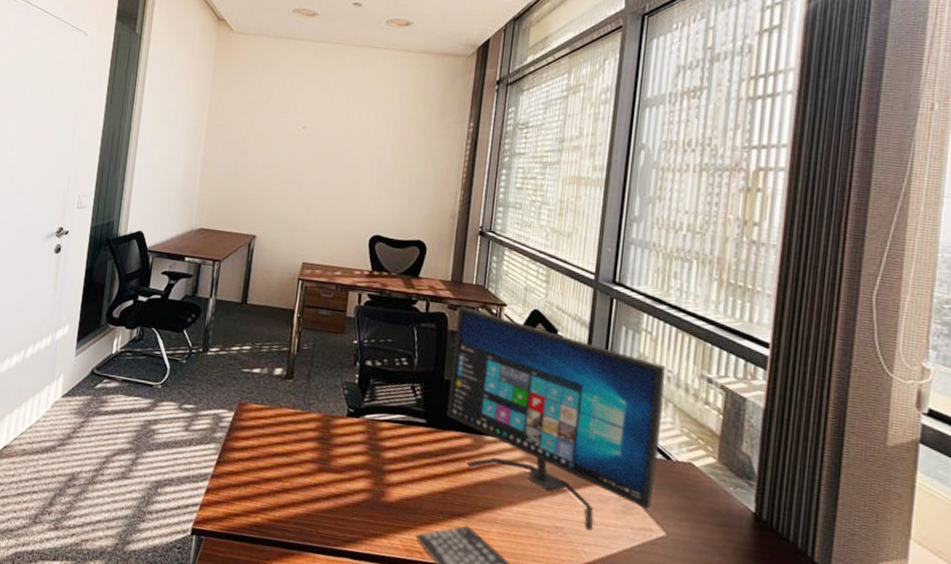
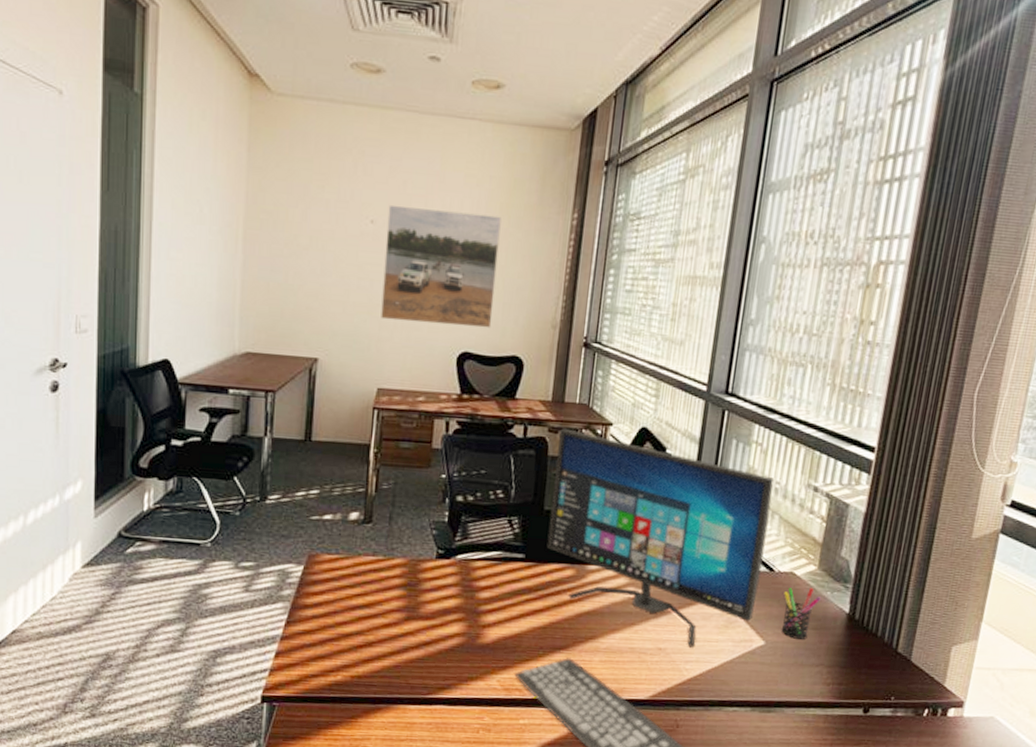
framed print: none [307,114,409,216] -> present [381,204,501,328]
pen holder: none [682,479,723,536] -> present [781,588,821,640]

